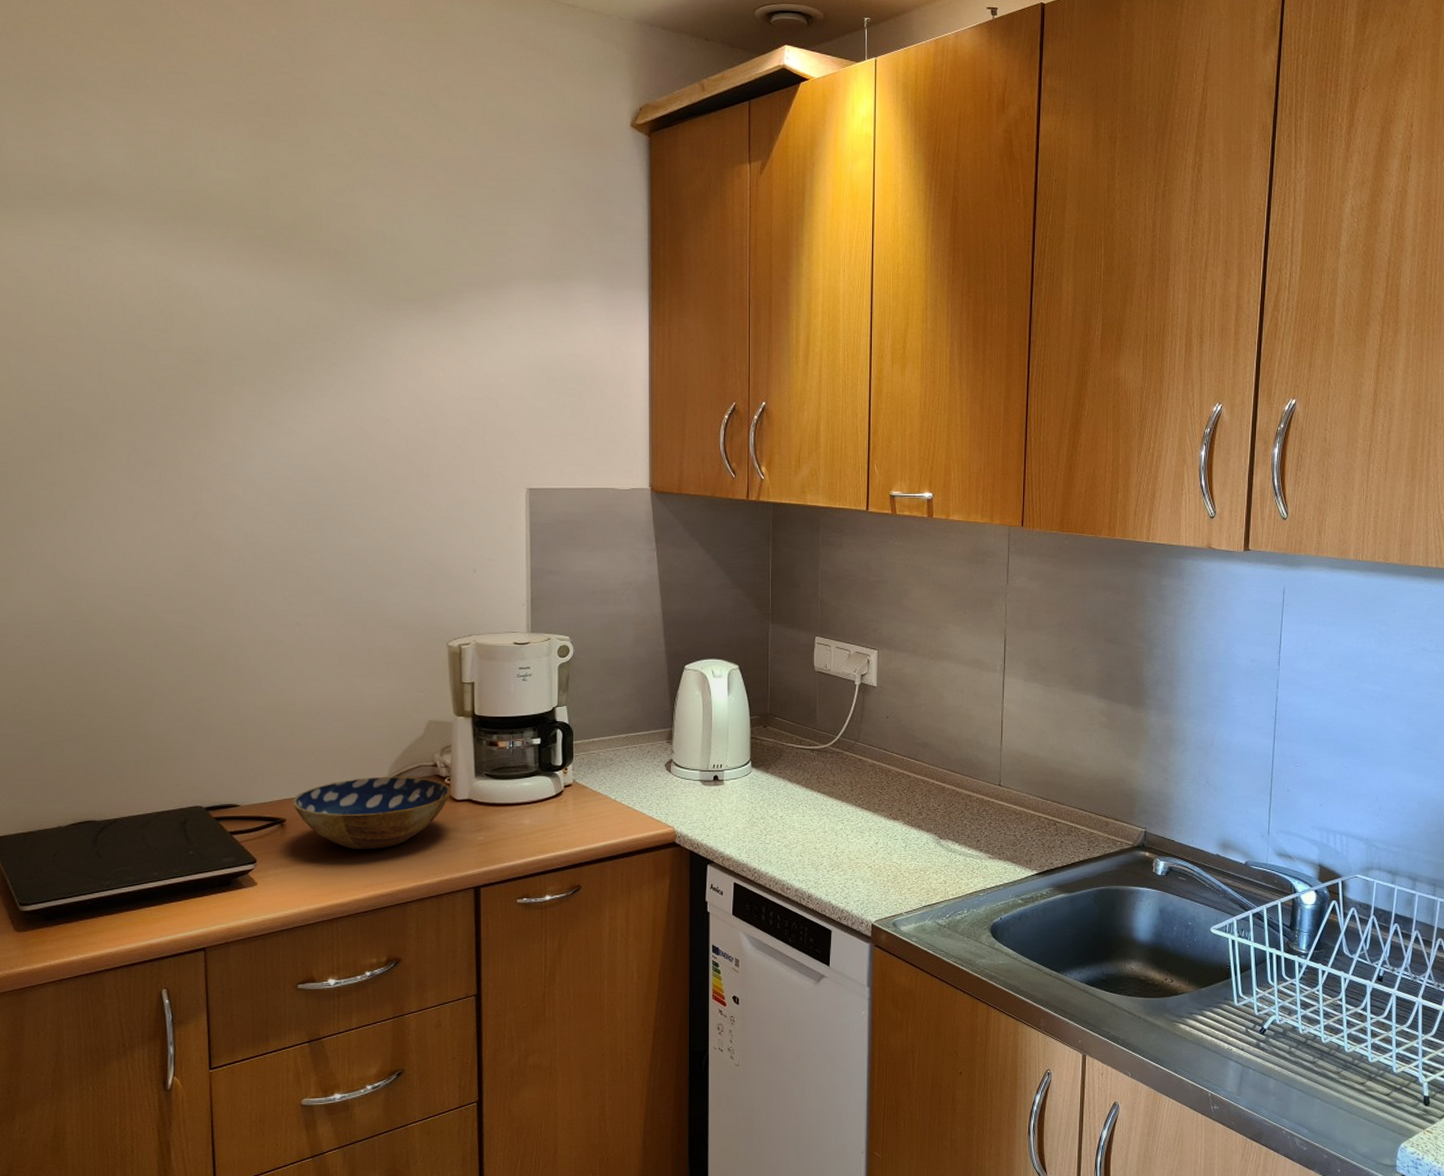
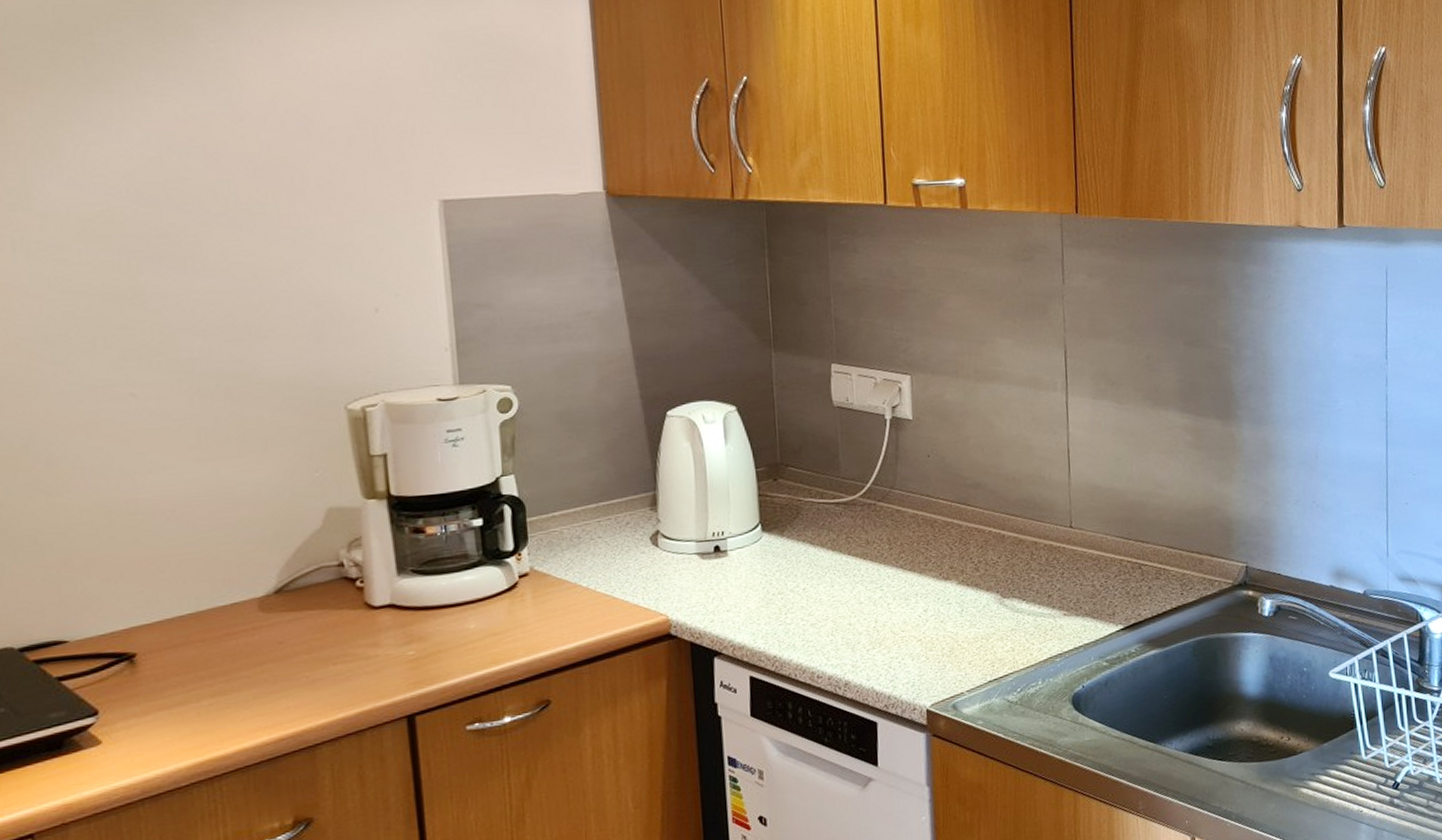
bowl: present [292,776,452,850] -> none [144,582,367,684]

